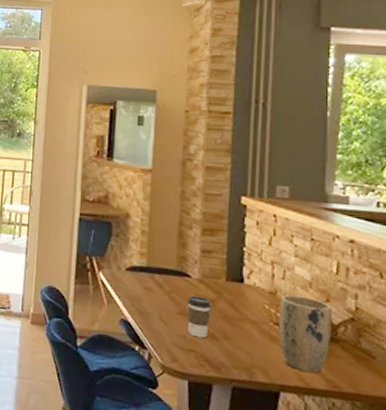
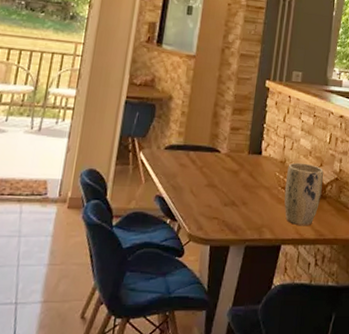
coffee cup: present [187,295,211,338] -> none [213,168,235,206]

